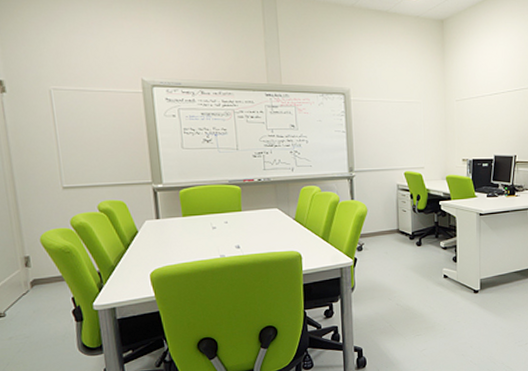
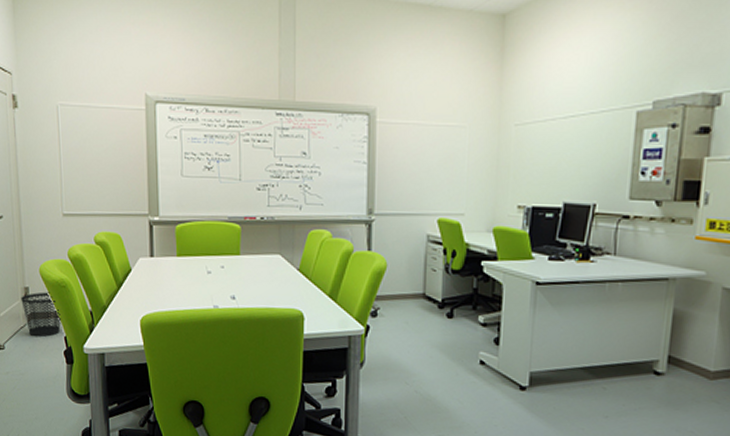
wastebasket: none [21,259,68,301] -> present [21,292,62,337]

